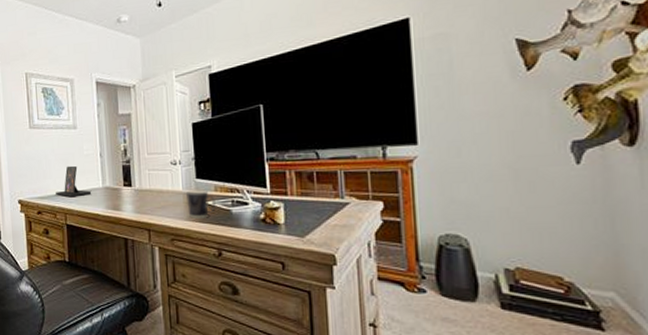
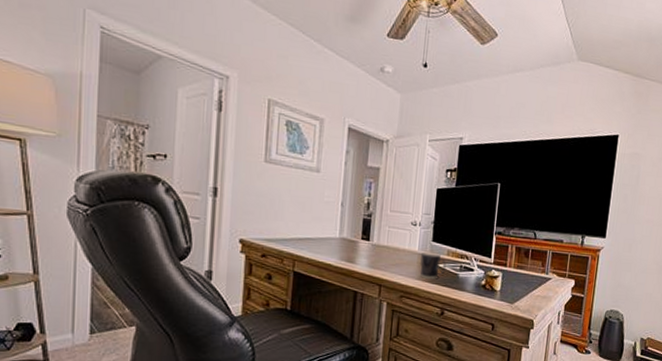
photo frame: present [56,165,92,198] -> none [286,210,327,245]

